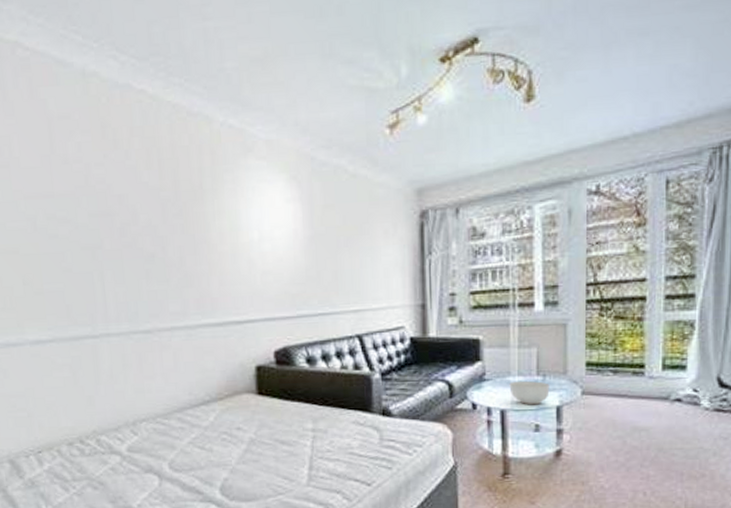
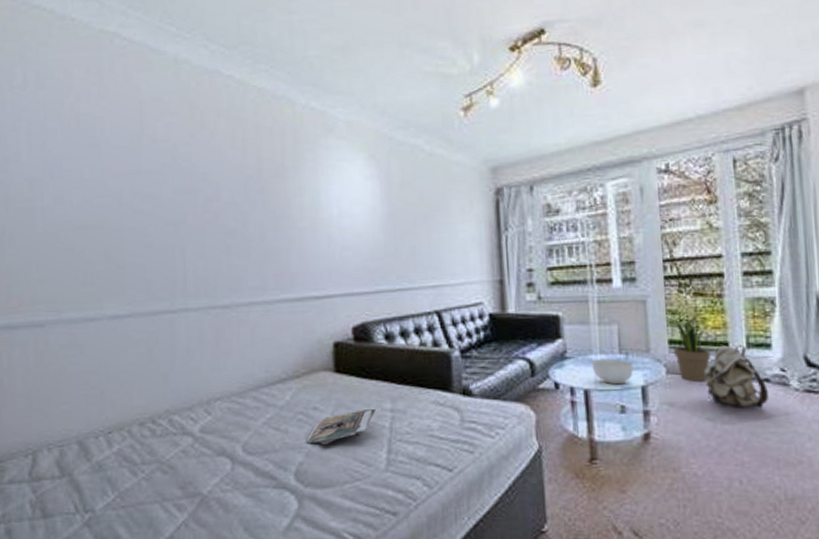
magazine: none [230,429,297,462] -> present [306,409,376,445]
potted plant: none [590,342,626,403] -> present [671,319,711,383]
backpack: none [619,366,679,428] -> present [704,344,768,410]

